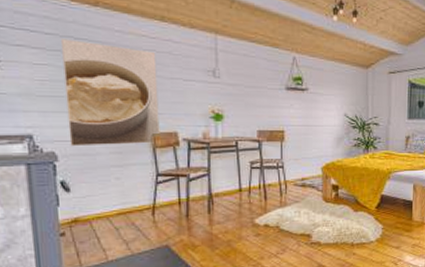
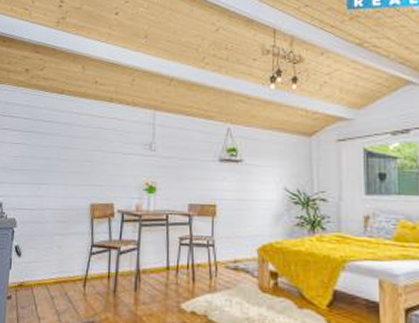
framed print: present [61,39,160,147] -> none [27,122,103,215]

